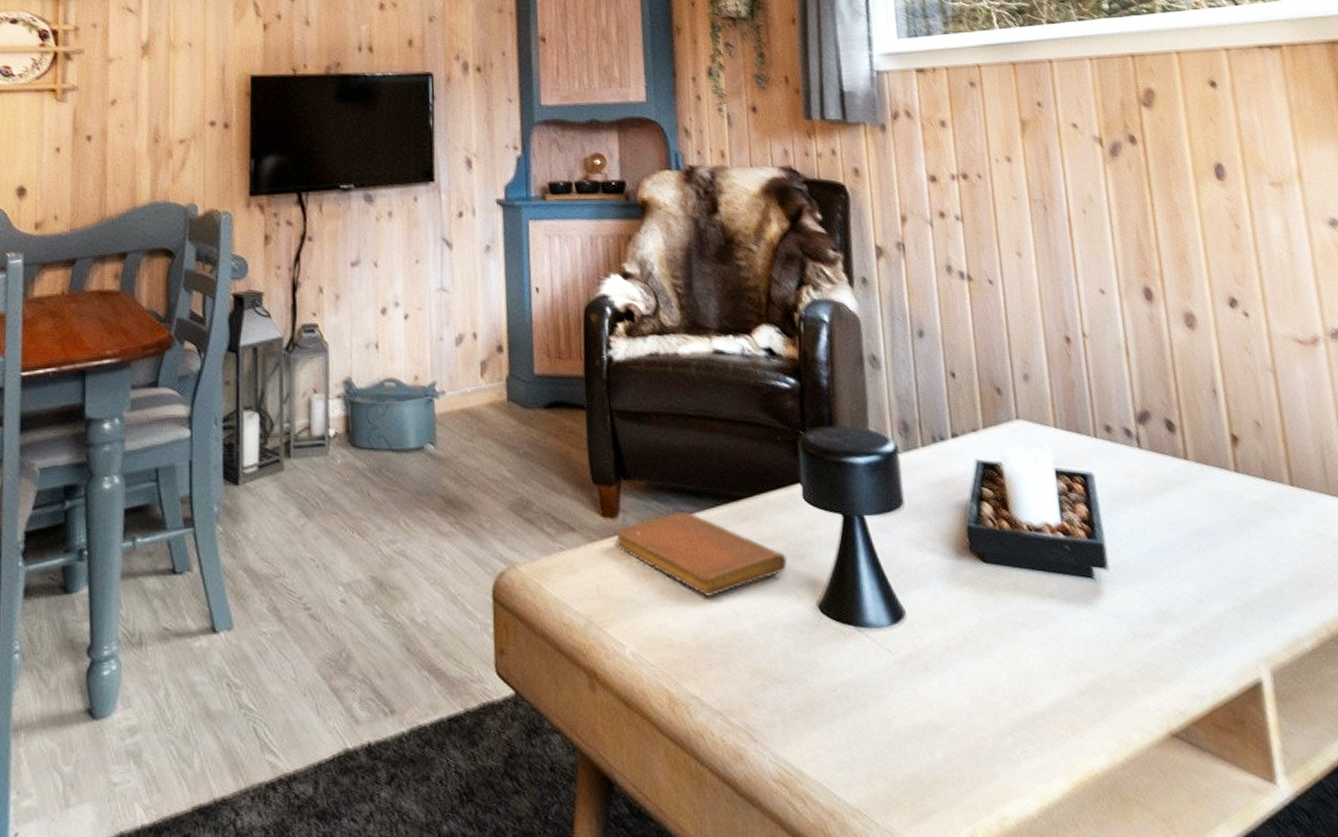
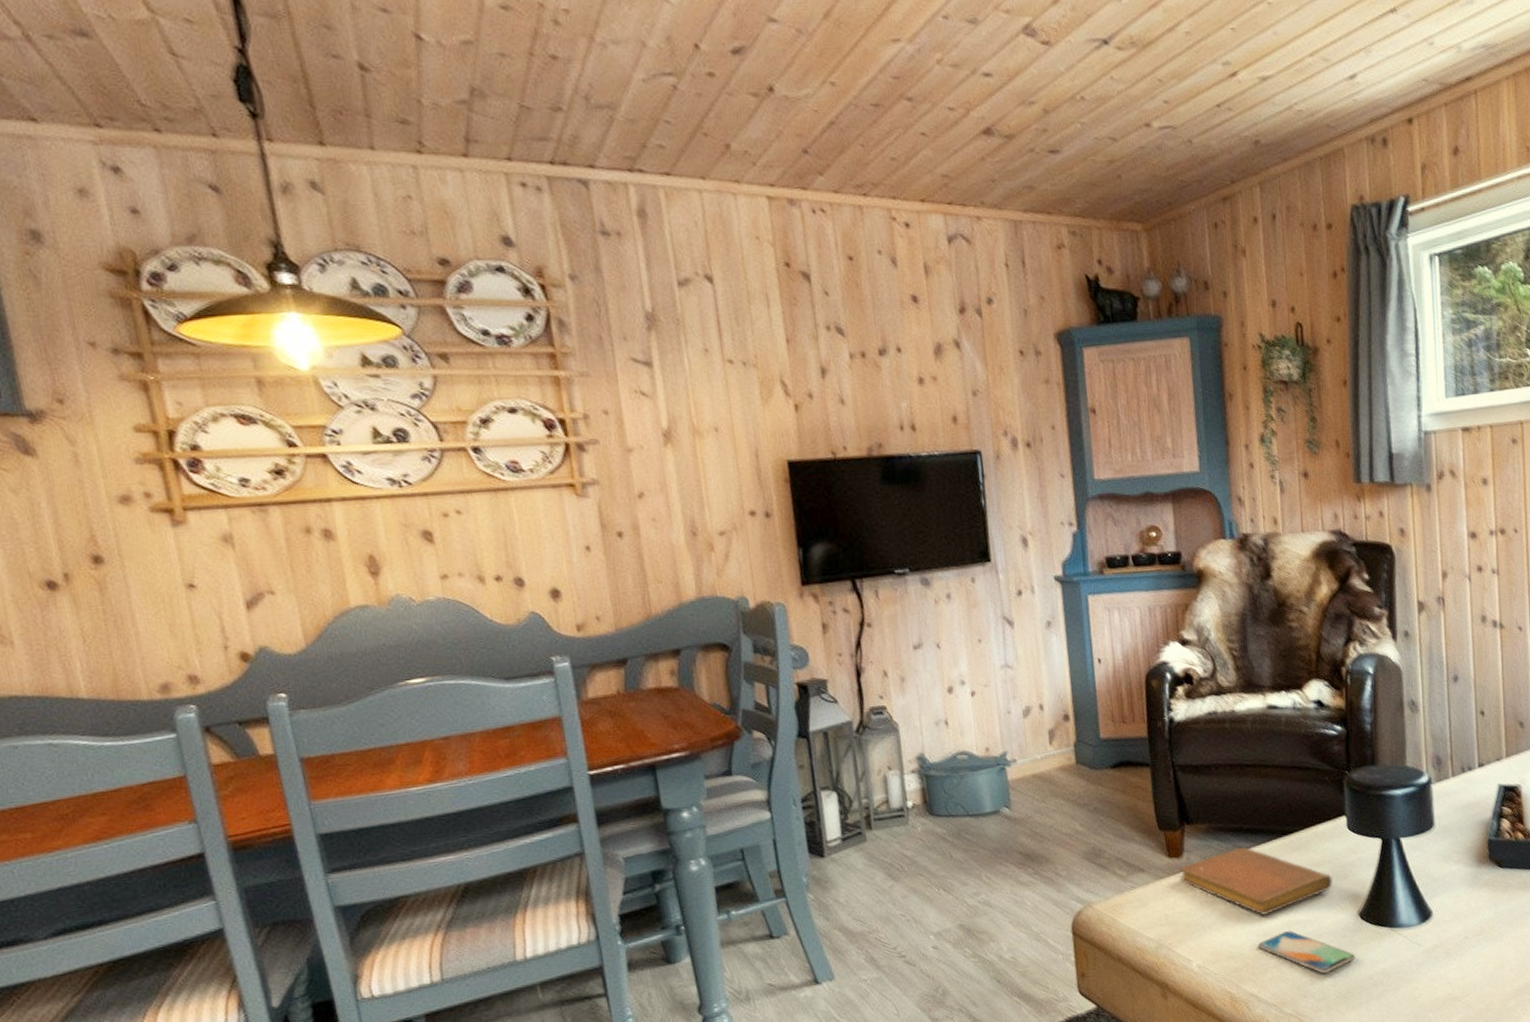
smartphone: none [700,618,816,678] -> present [1257,930,1356,974]

